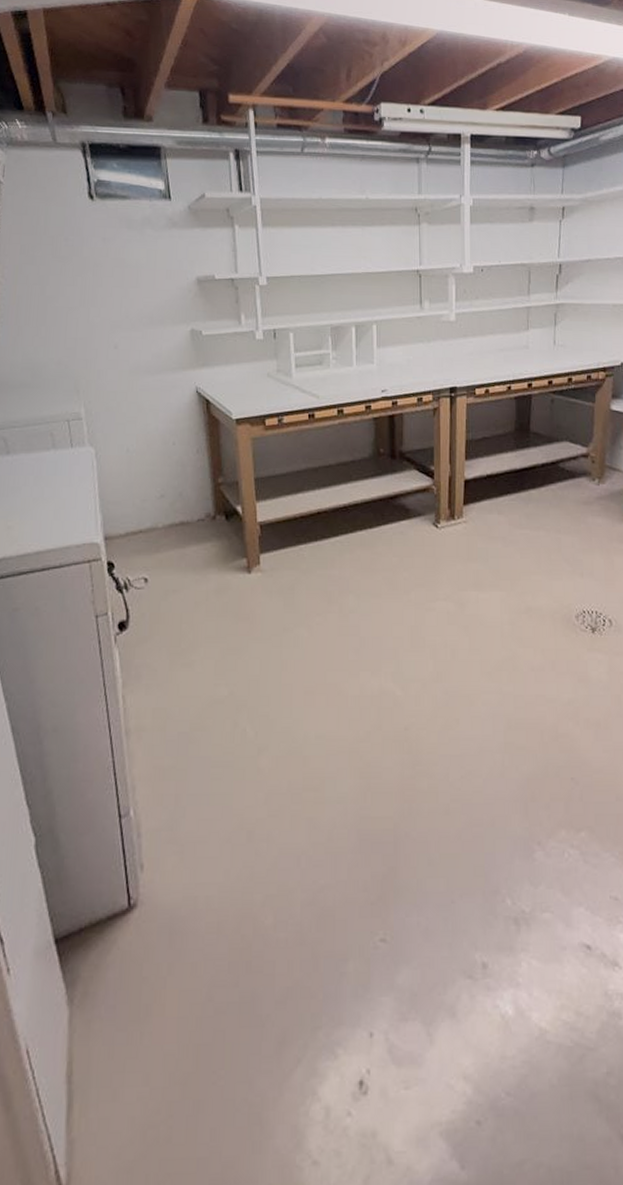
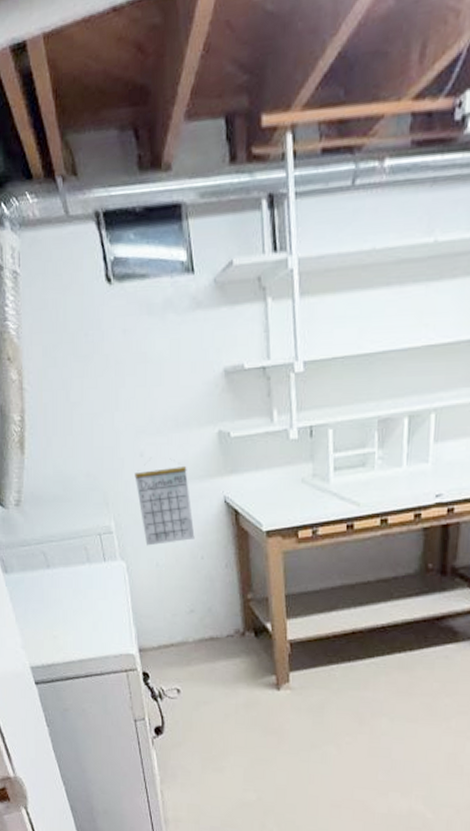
calendar: none [108,351,167,432] -> present [135,458,195,546]

